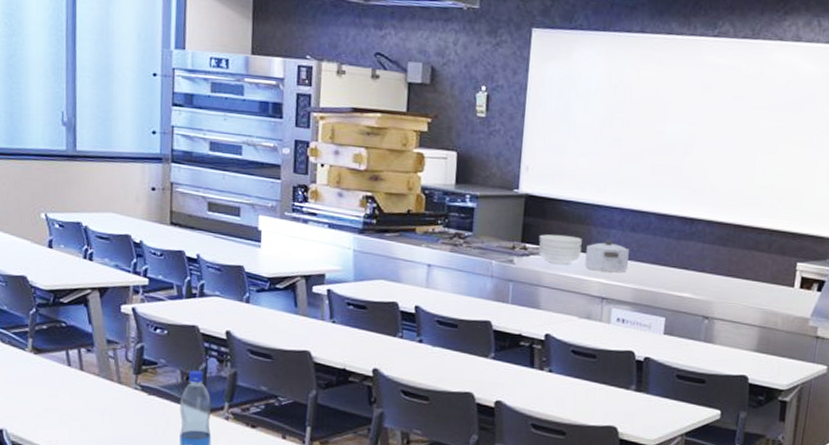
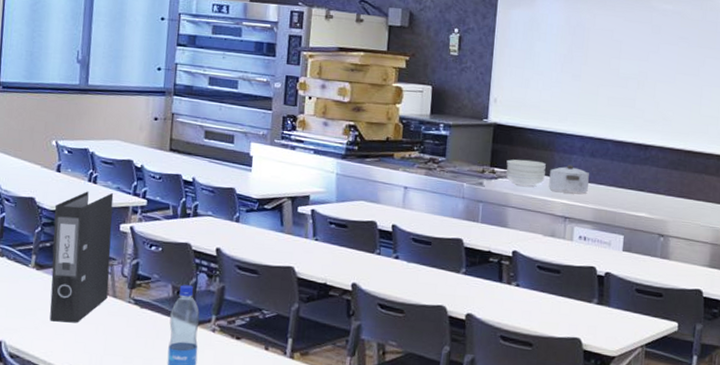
binder: none [49,269,113,411] -> present [49,191,114,323]

